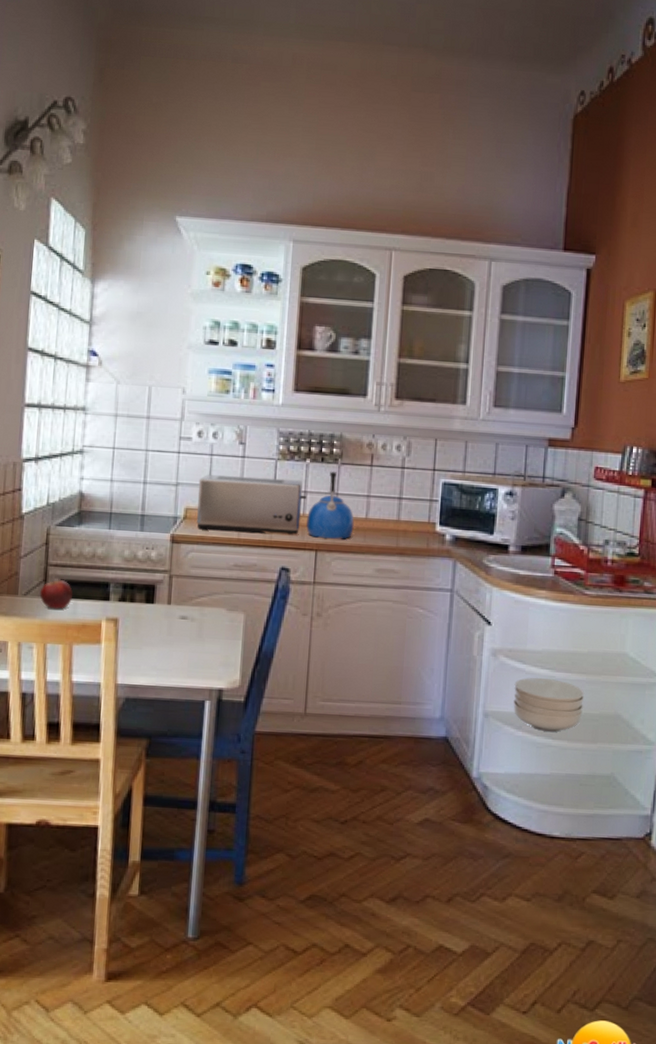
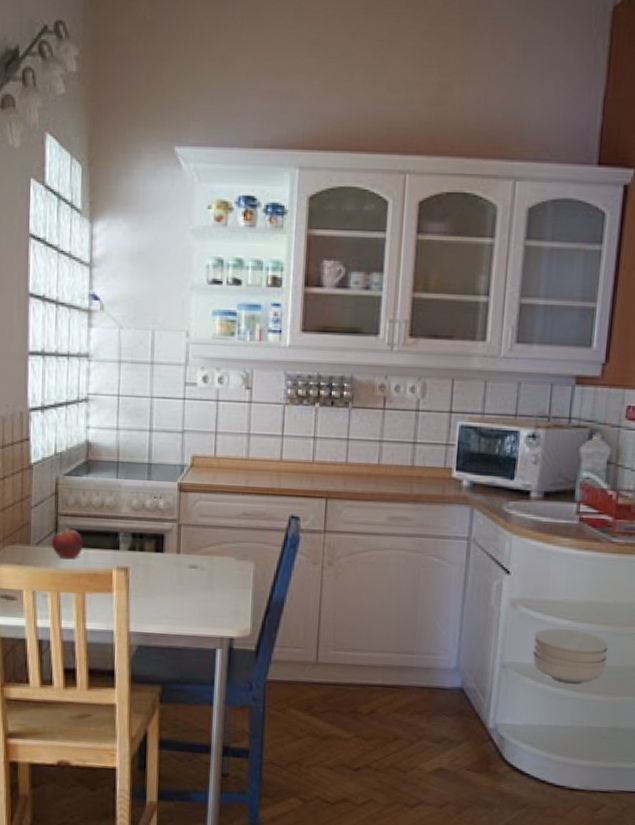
toaster: present [197,474,306,535] -> none [204,420,316,482]
kettle: present [306,471,354,539] -> none [316,415,366,486]

